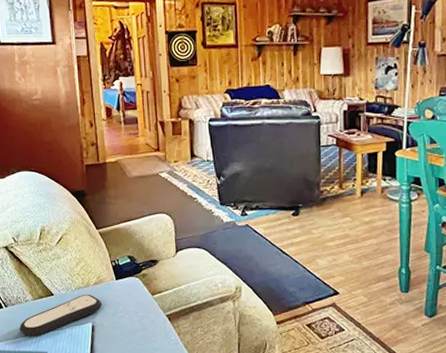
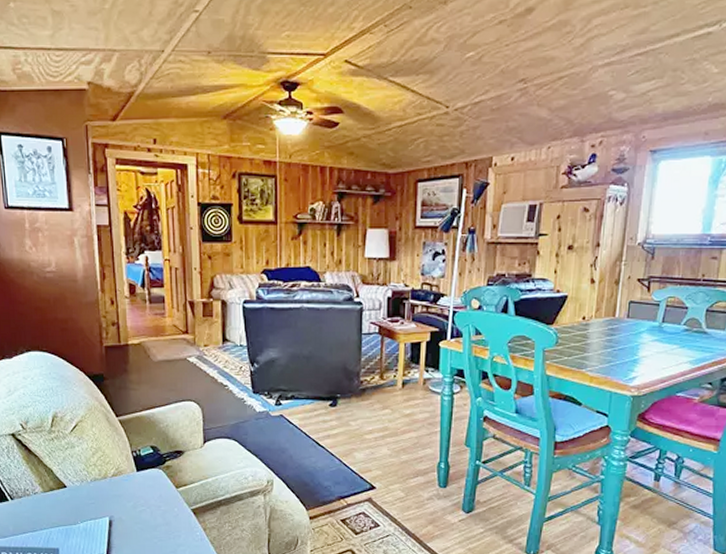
remote control: present [19,294,102,338] -> none [27,486,121,533]

